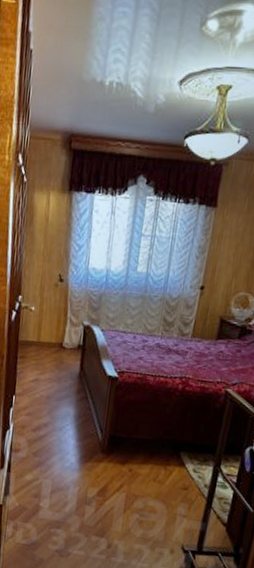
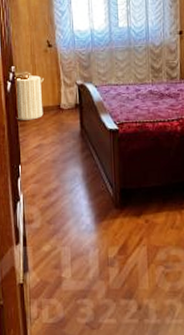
laundry hamper: none [16,303,50,354] -> present [15,72,44,120]

